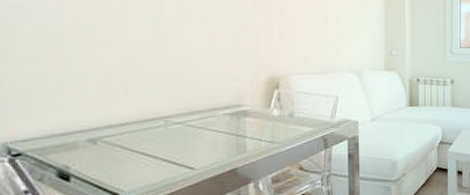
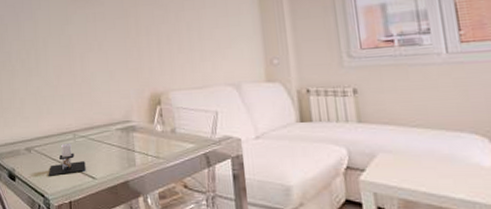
candle: none [125,130,182,171] -> present [48,143,86,176]

